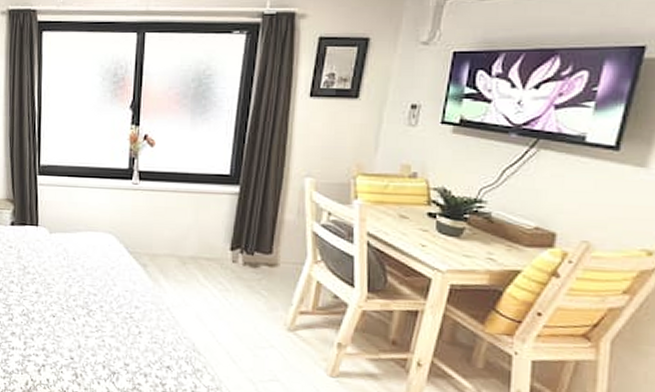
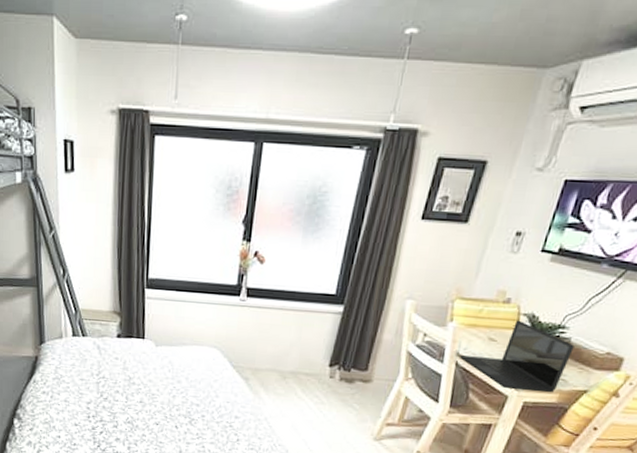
laptop: none [371,195,497,274] -> present [460,320,575,393]

